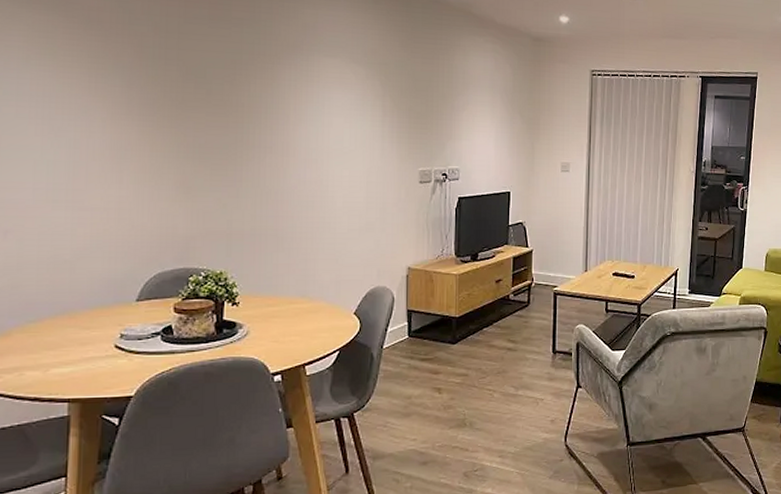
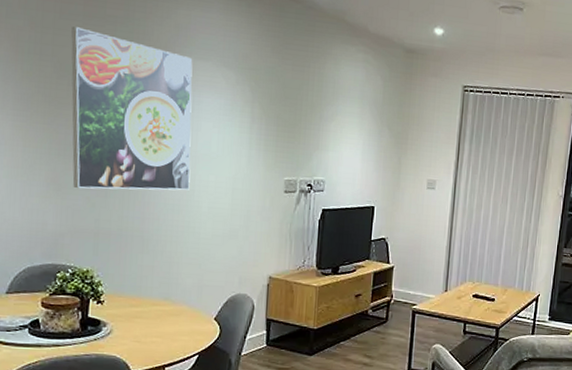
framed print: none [197,30,324,191] -> present [71,26,193,191]

